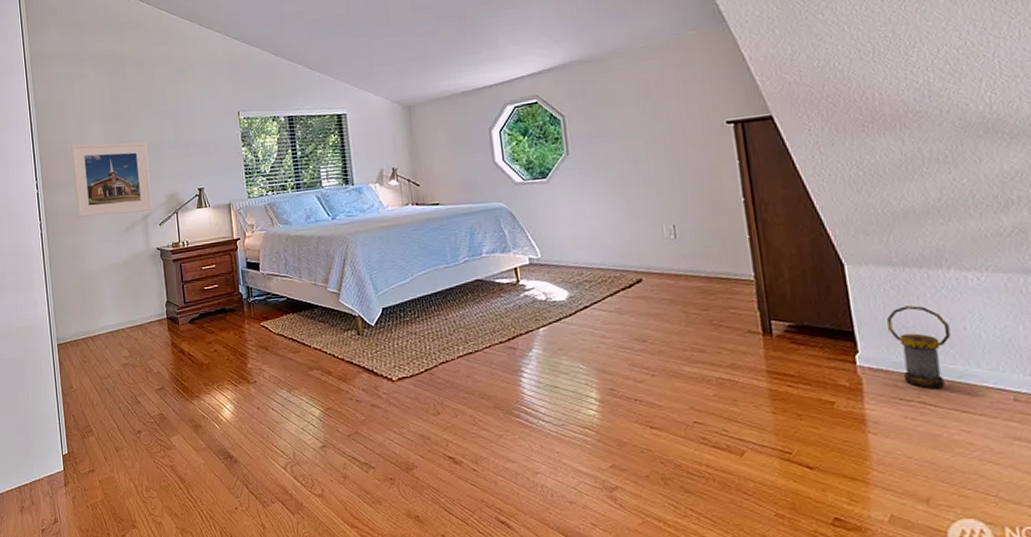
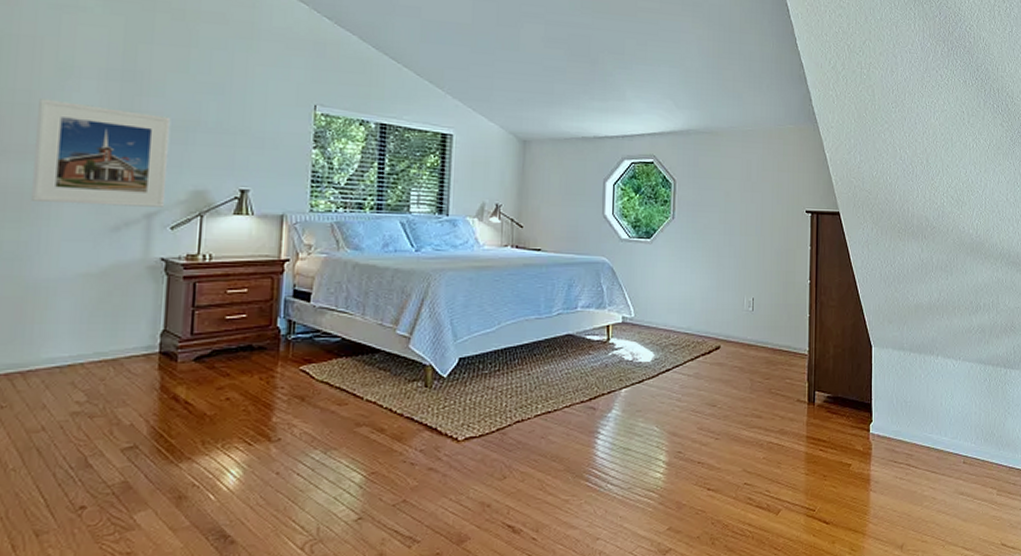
lantern: present [887,305,951,389] -> none [894,384,932,454]

